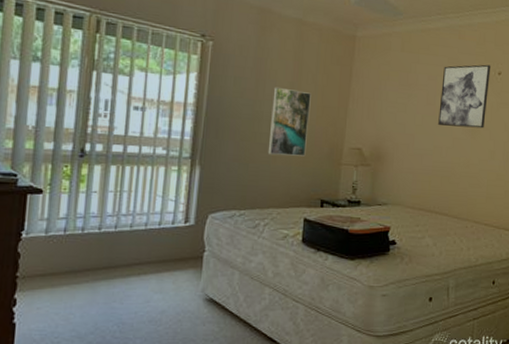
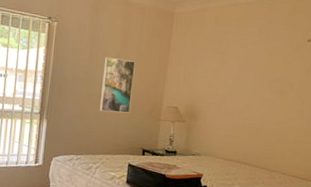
wall art: present [438,64,491,129] -> none [248,33,301,91]

